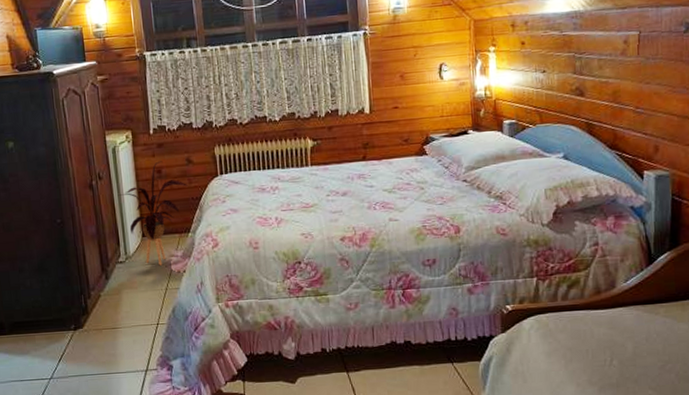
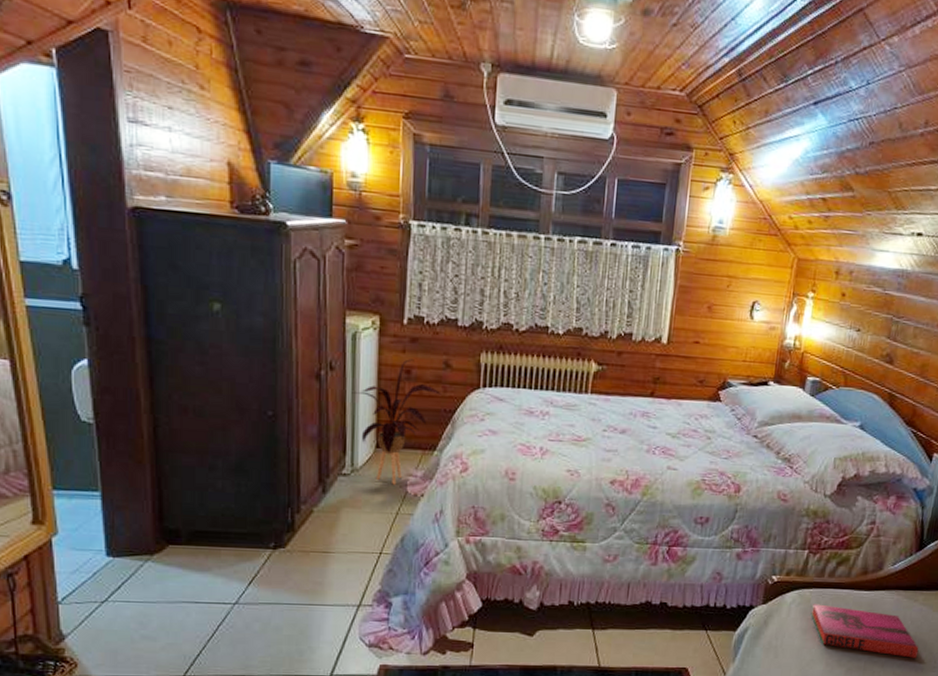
hardback book: none [551,327,671,371] -> present [810,604,919,658]

